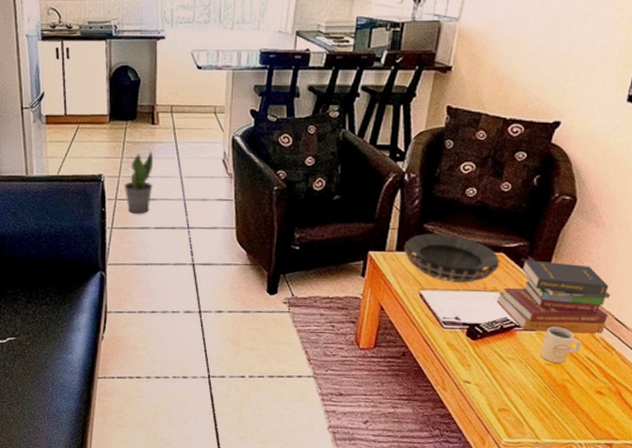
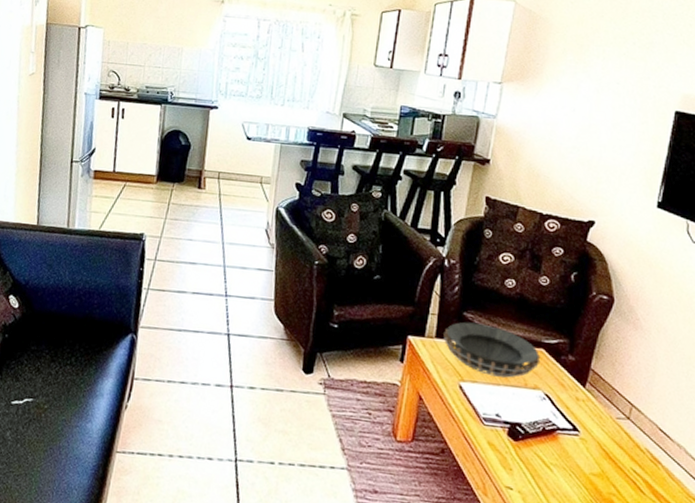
potted plant: present [123,151,154,214] -> none [164,215,197,277]
books: present [497,259,610,334] -> none [539,358,652,445]
mug: present [540,327,582,363] -> none [585,432,627,475]

